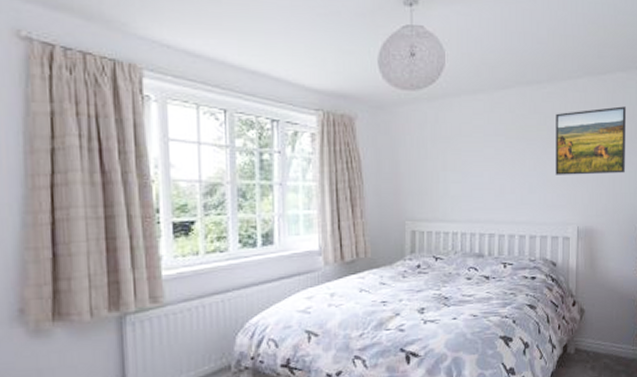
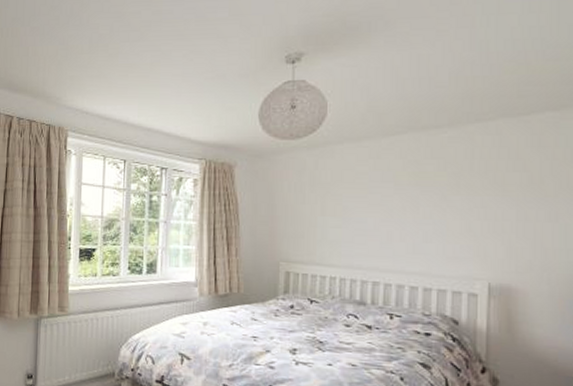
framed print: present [555,106,627,175] -> none [458,149,561,226]

